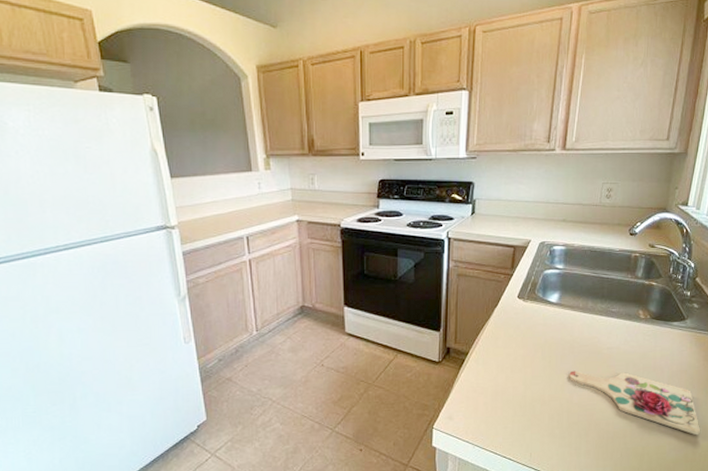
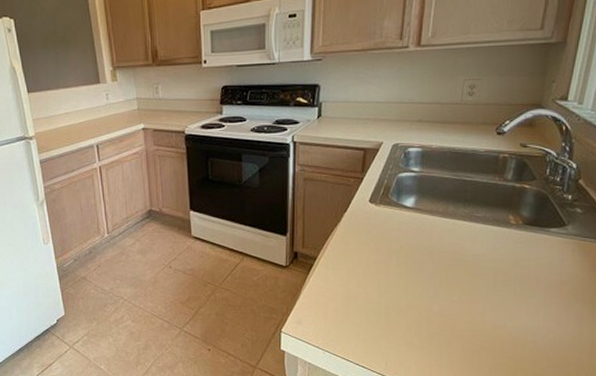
cutting board: present [569,370,700,436] -> none [428,278,586,353]

